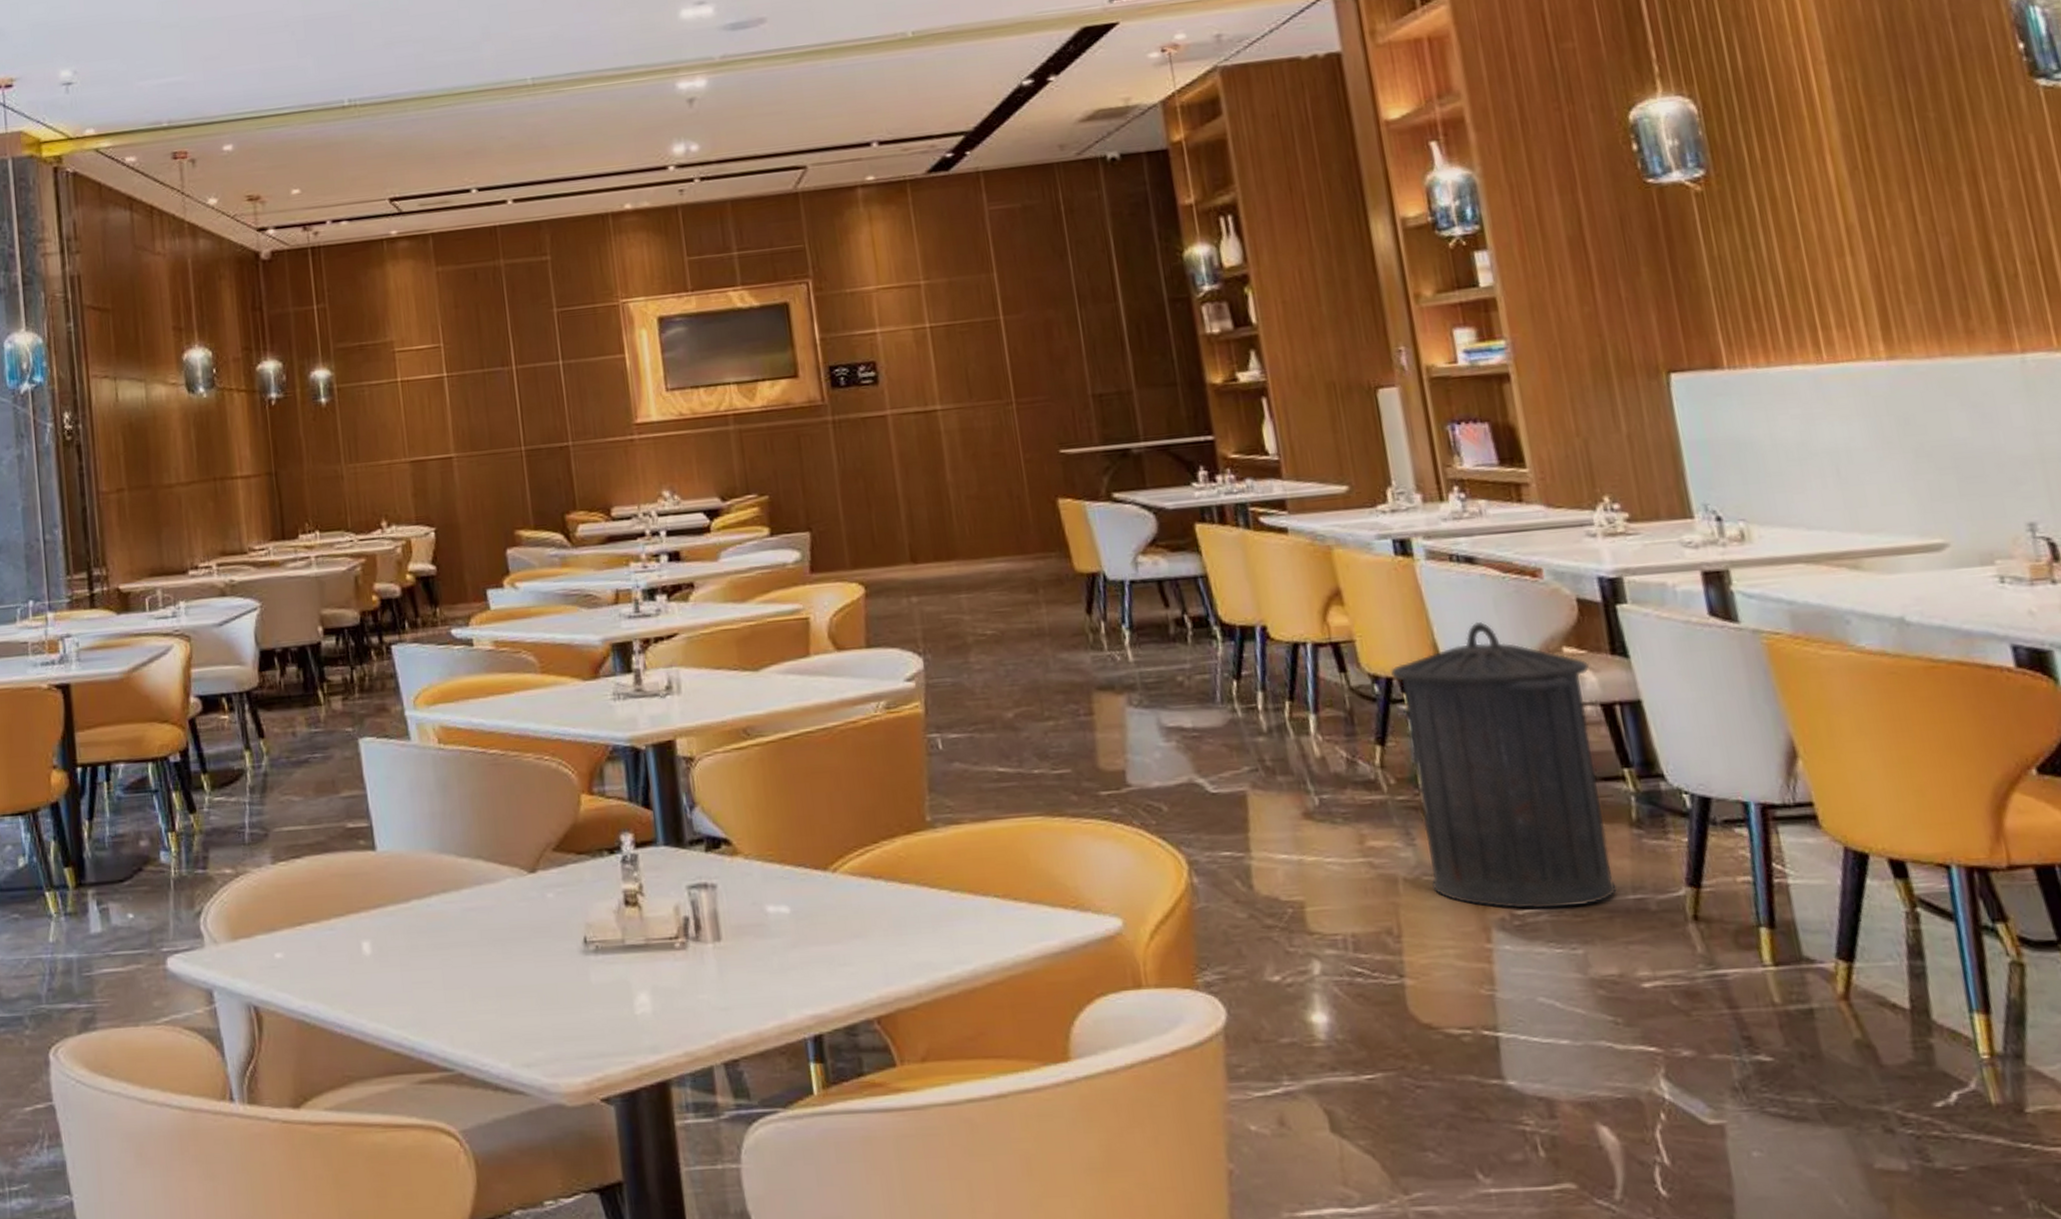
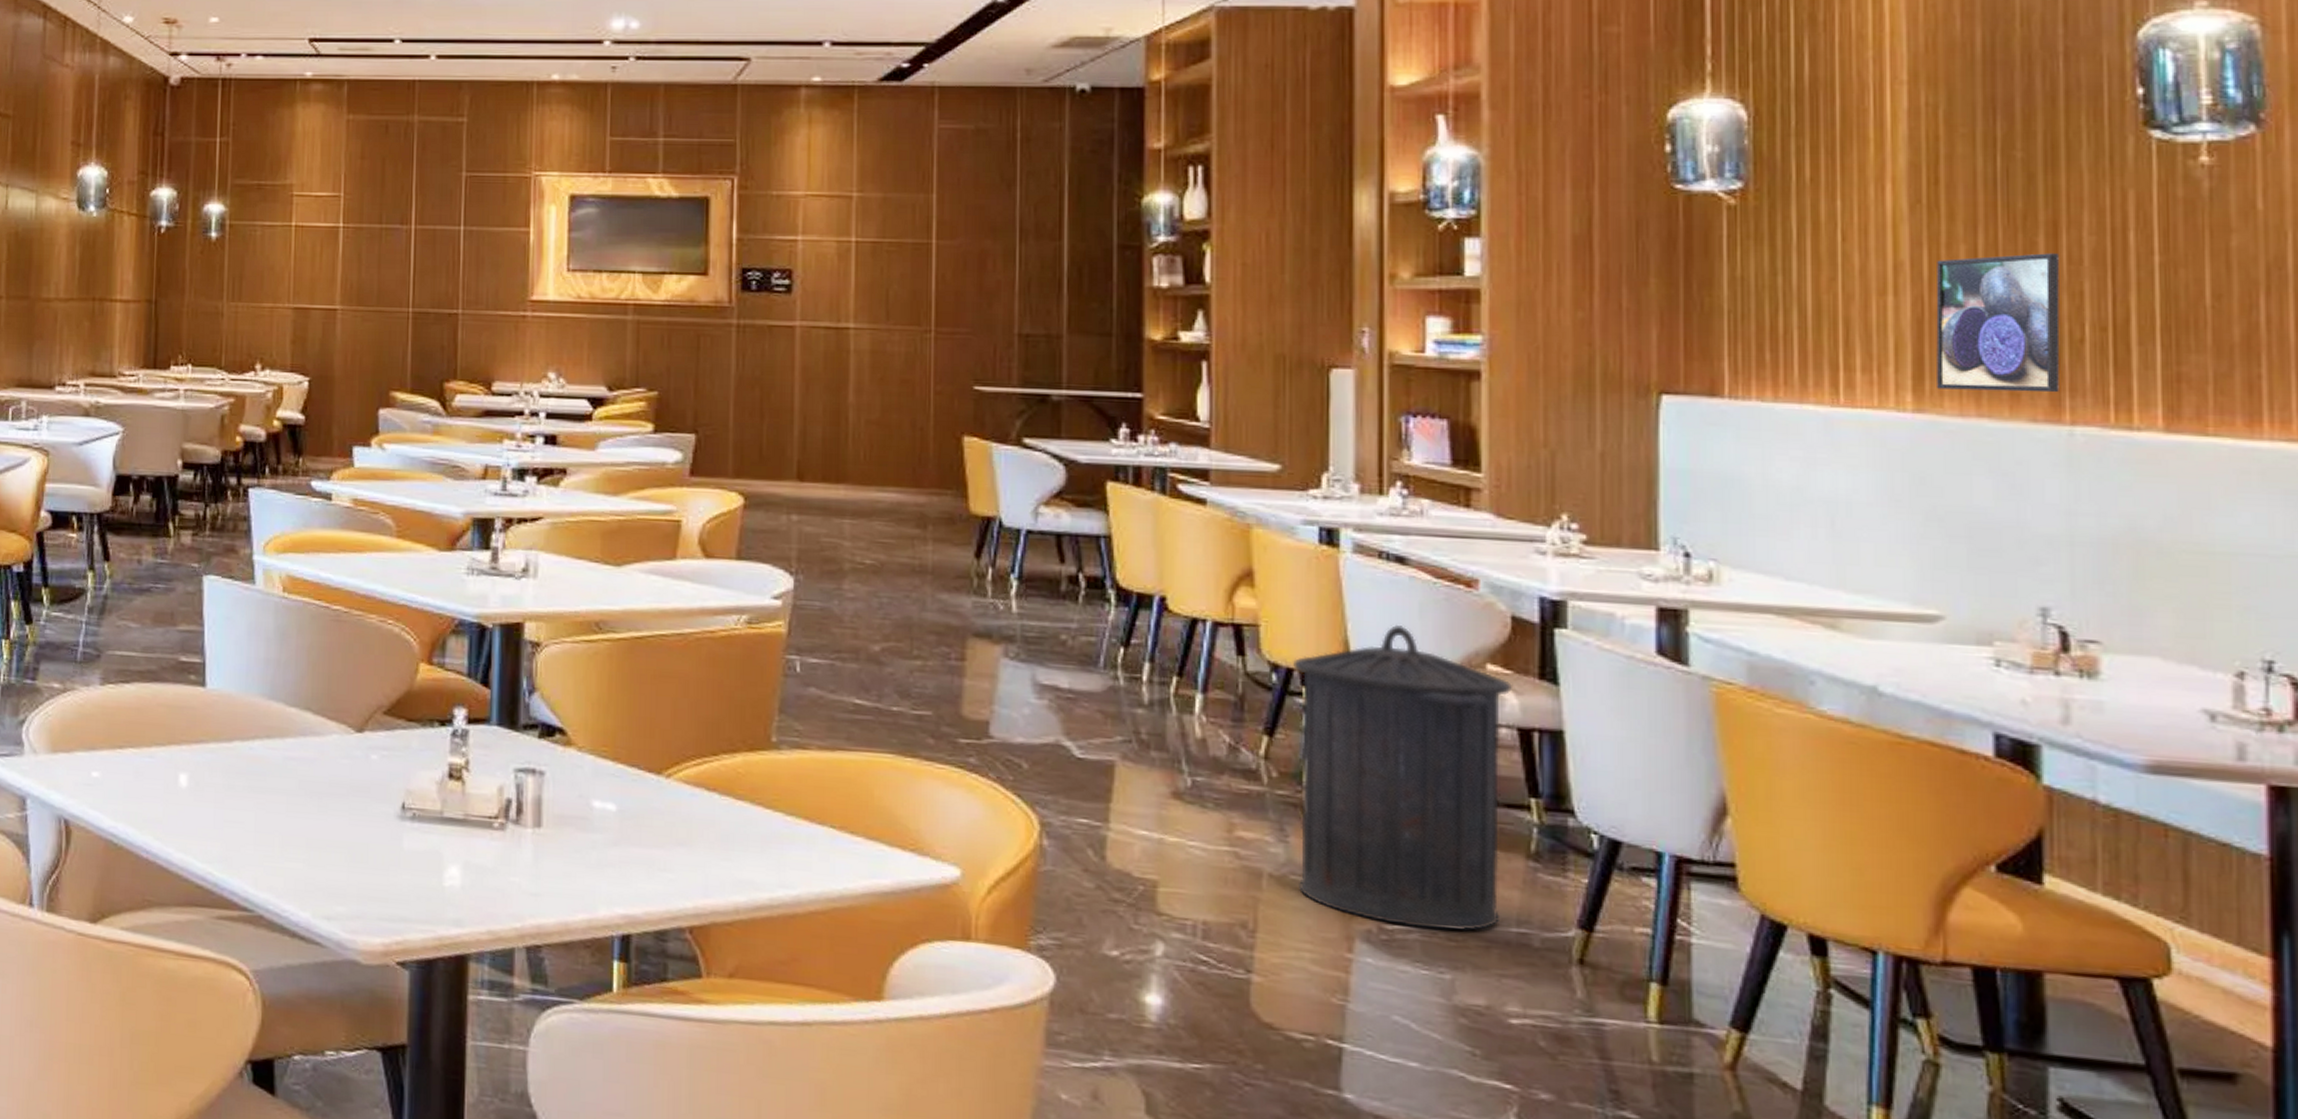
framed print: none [1881,199,2006,336] -> present [1936,253,2060,393]

